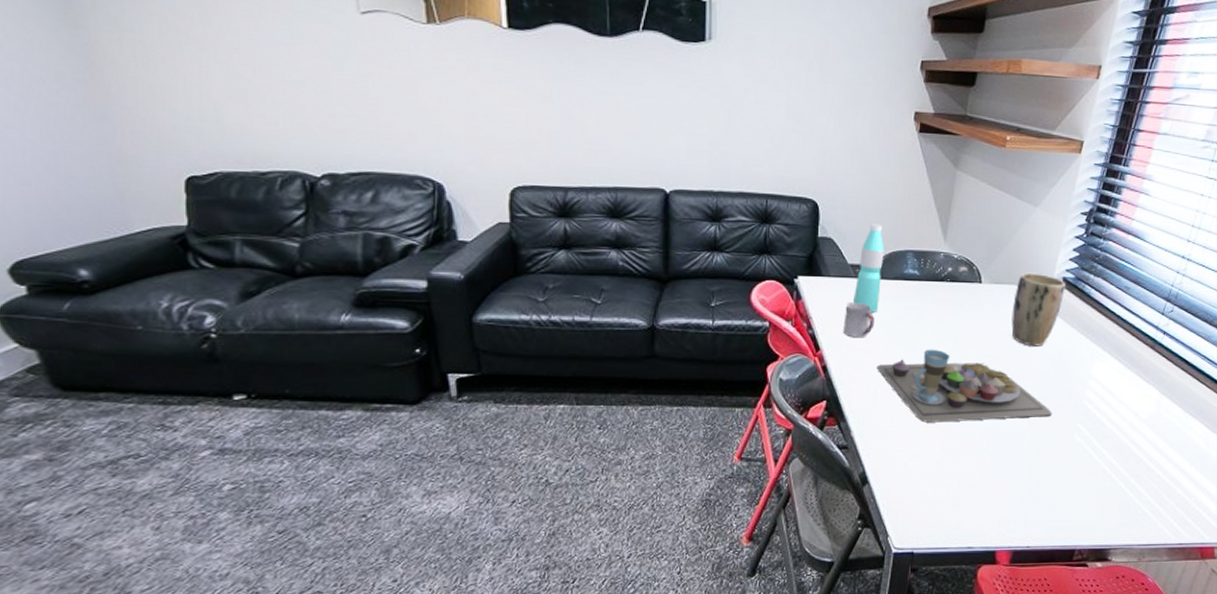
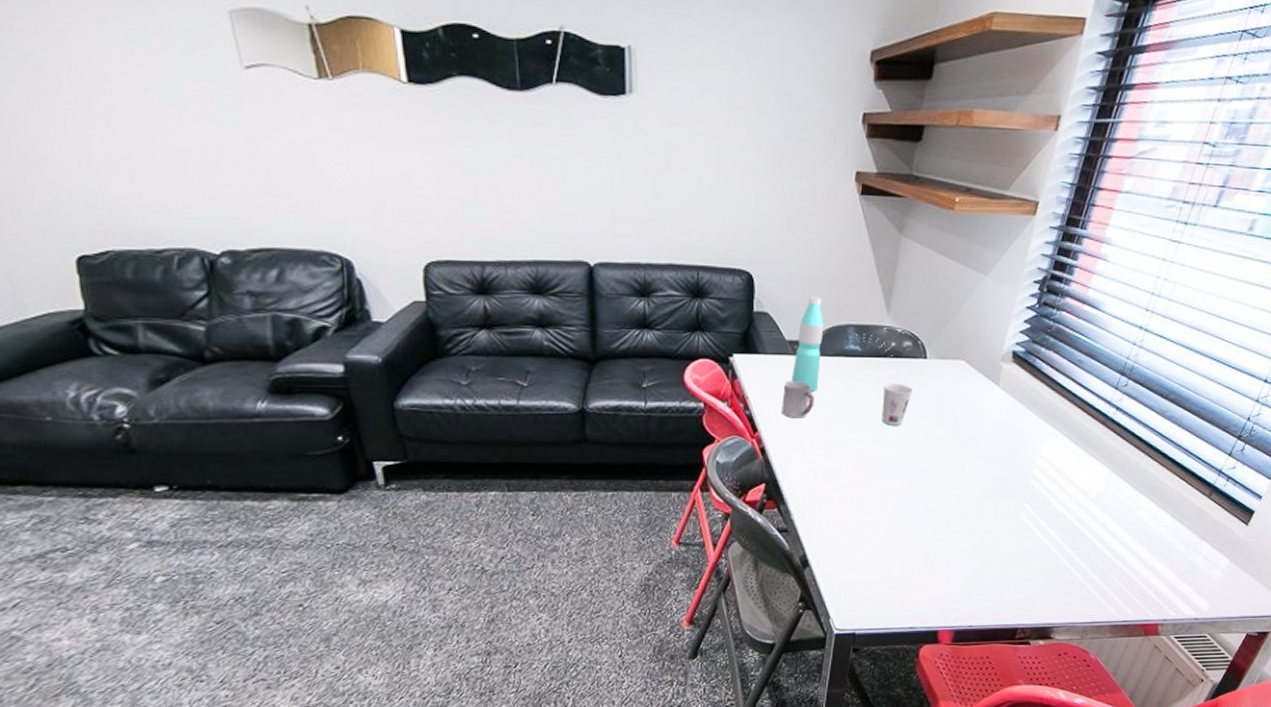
food plate: present [877,349,1053,423] -> none [818,428,998,504]
cup: none [939,306,970,346] -> present [882,383,914,426]
plant pot: present [1011,272,1065,347] -> none [957,346,1015,424]

